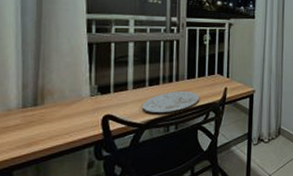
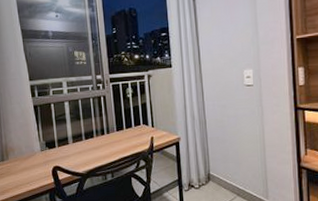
plate: present [141,92,199,113] -> none [81,142,129,164]

